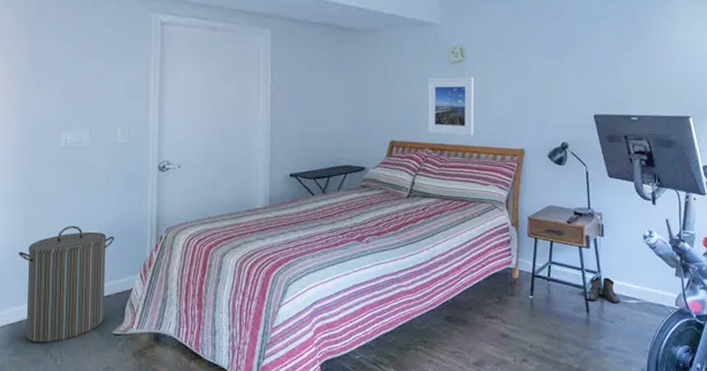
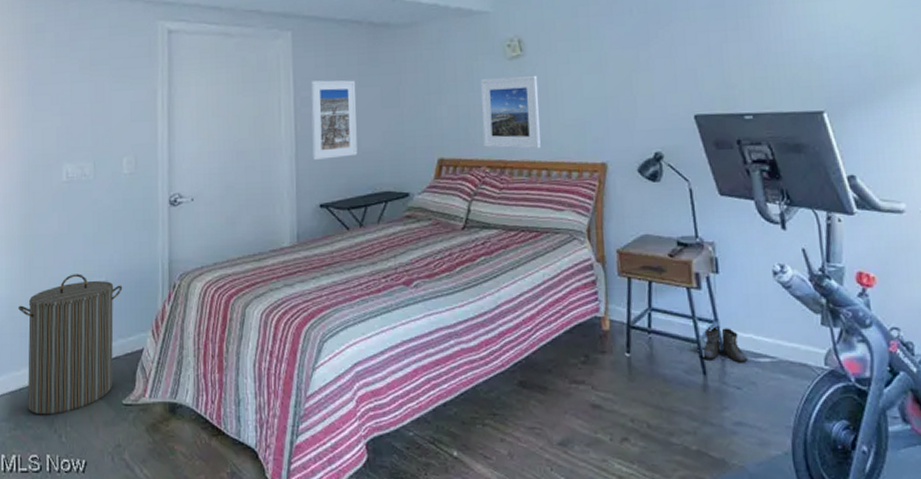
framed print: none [285,72,324,137] -> present [310,80,358,160]

